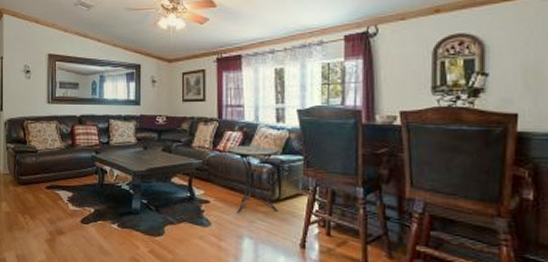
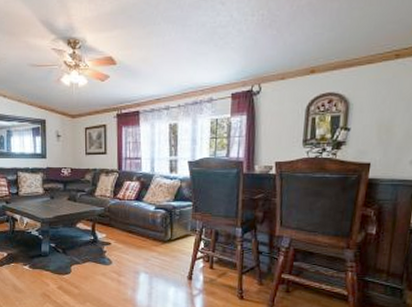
side table: present [227,145,279,214] -> none [126,193,172,253]

